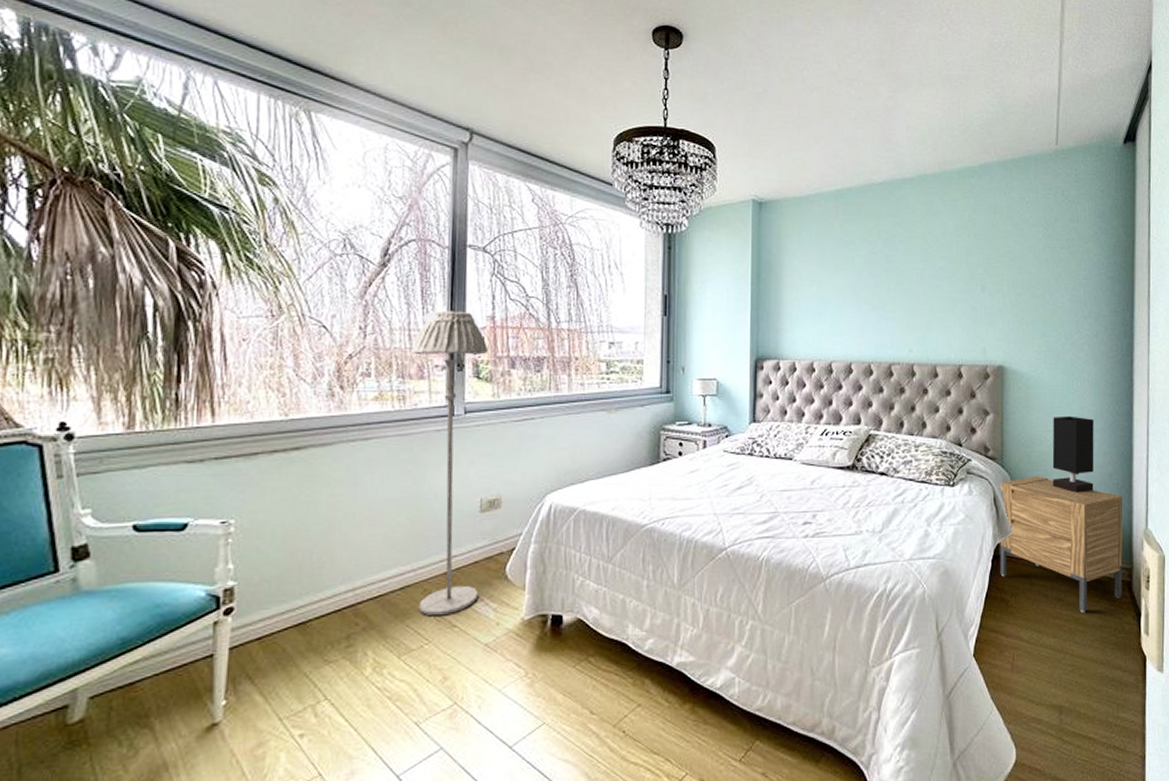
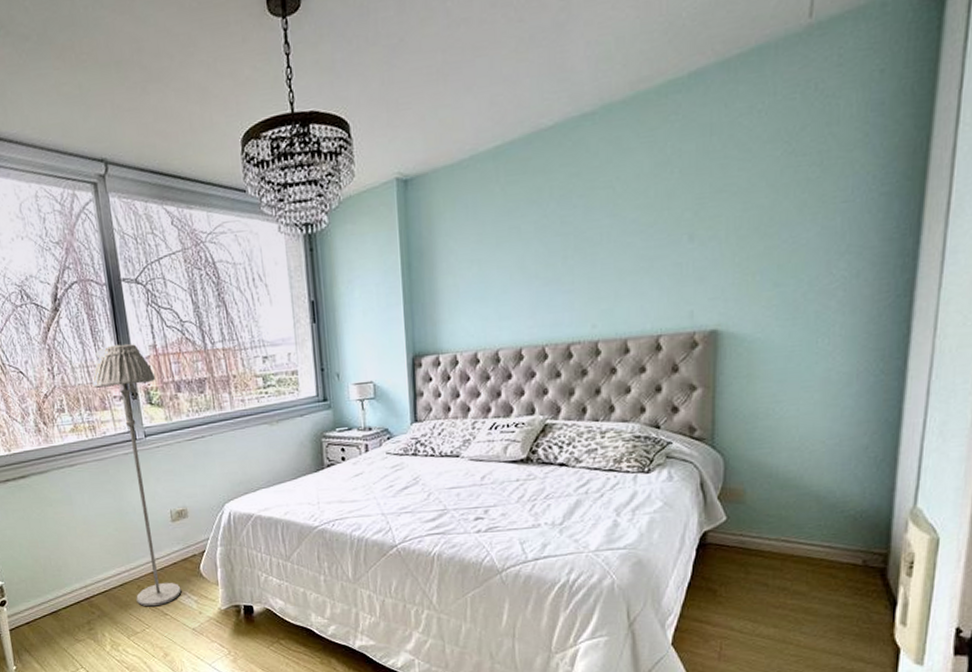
nightstand: present [1000,476,1123,613] -> none [707,455,882,602]
table lamp: present [1052,416,1094,493] -> none [781,380,845,471]

